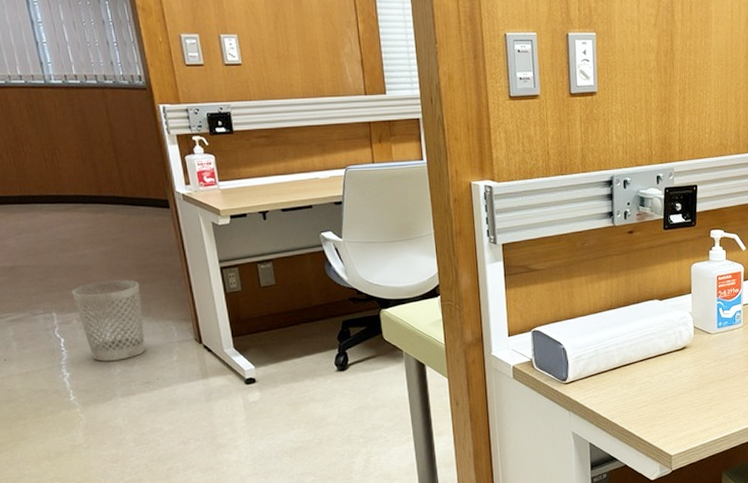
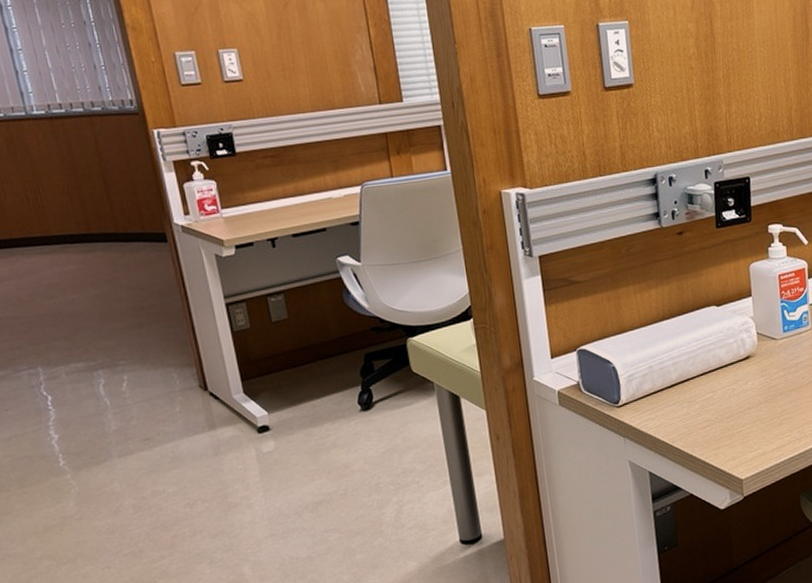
wastebasket: present [72,280,146,361] -> none [59,325,144,419]

